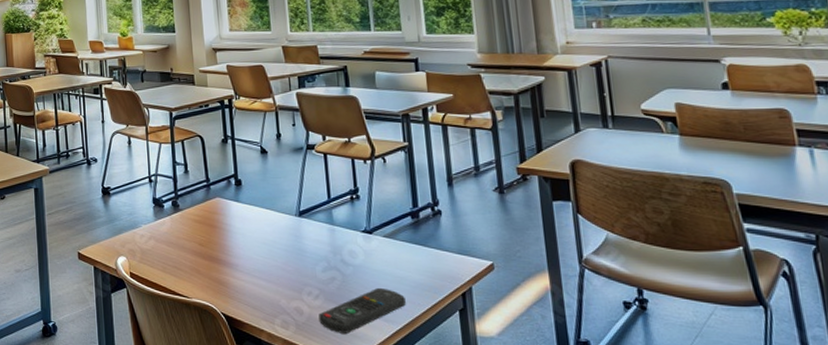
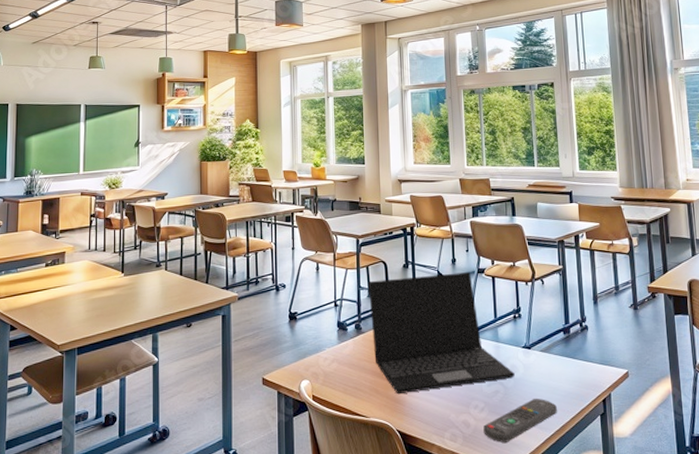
laptop: none [183,147,354,276] -> present [367,271,515,395]

